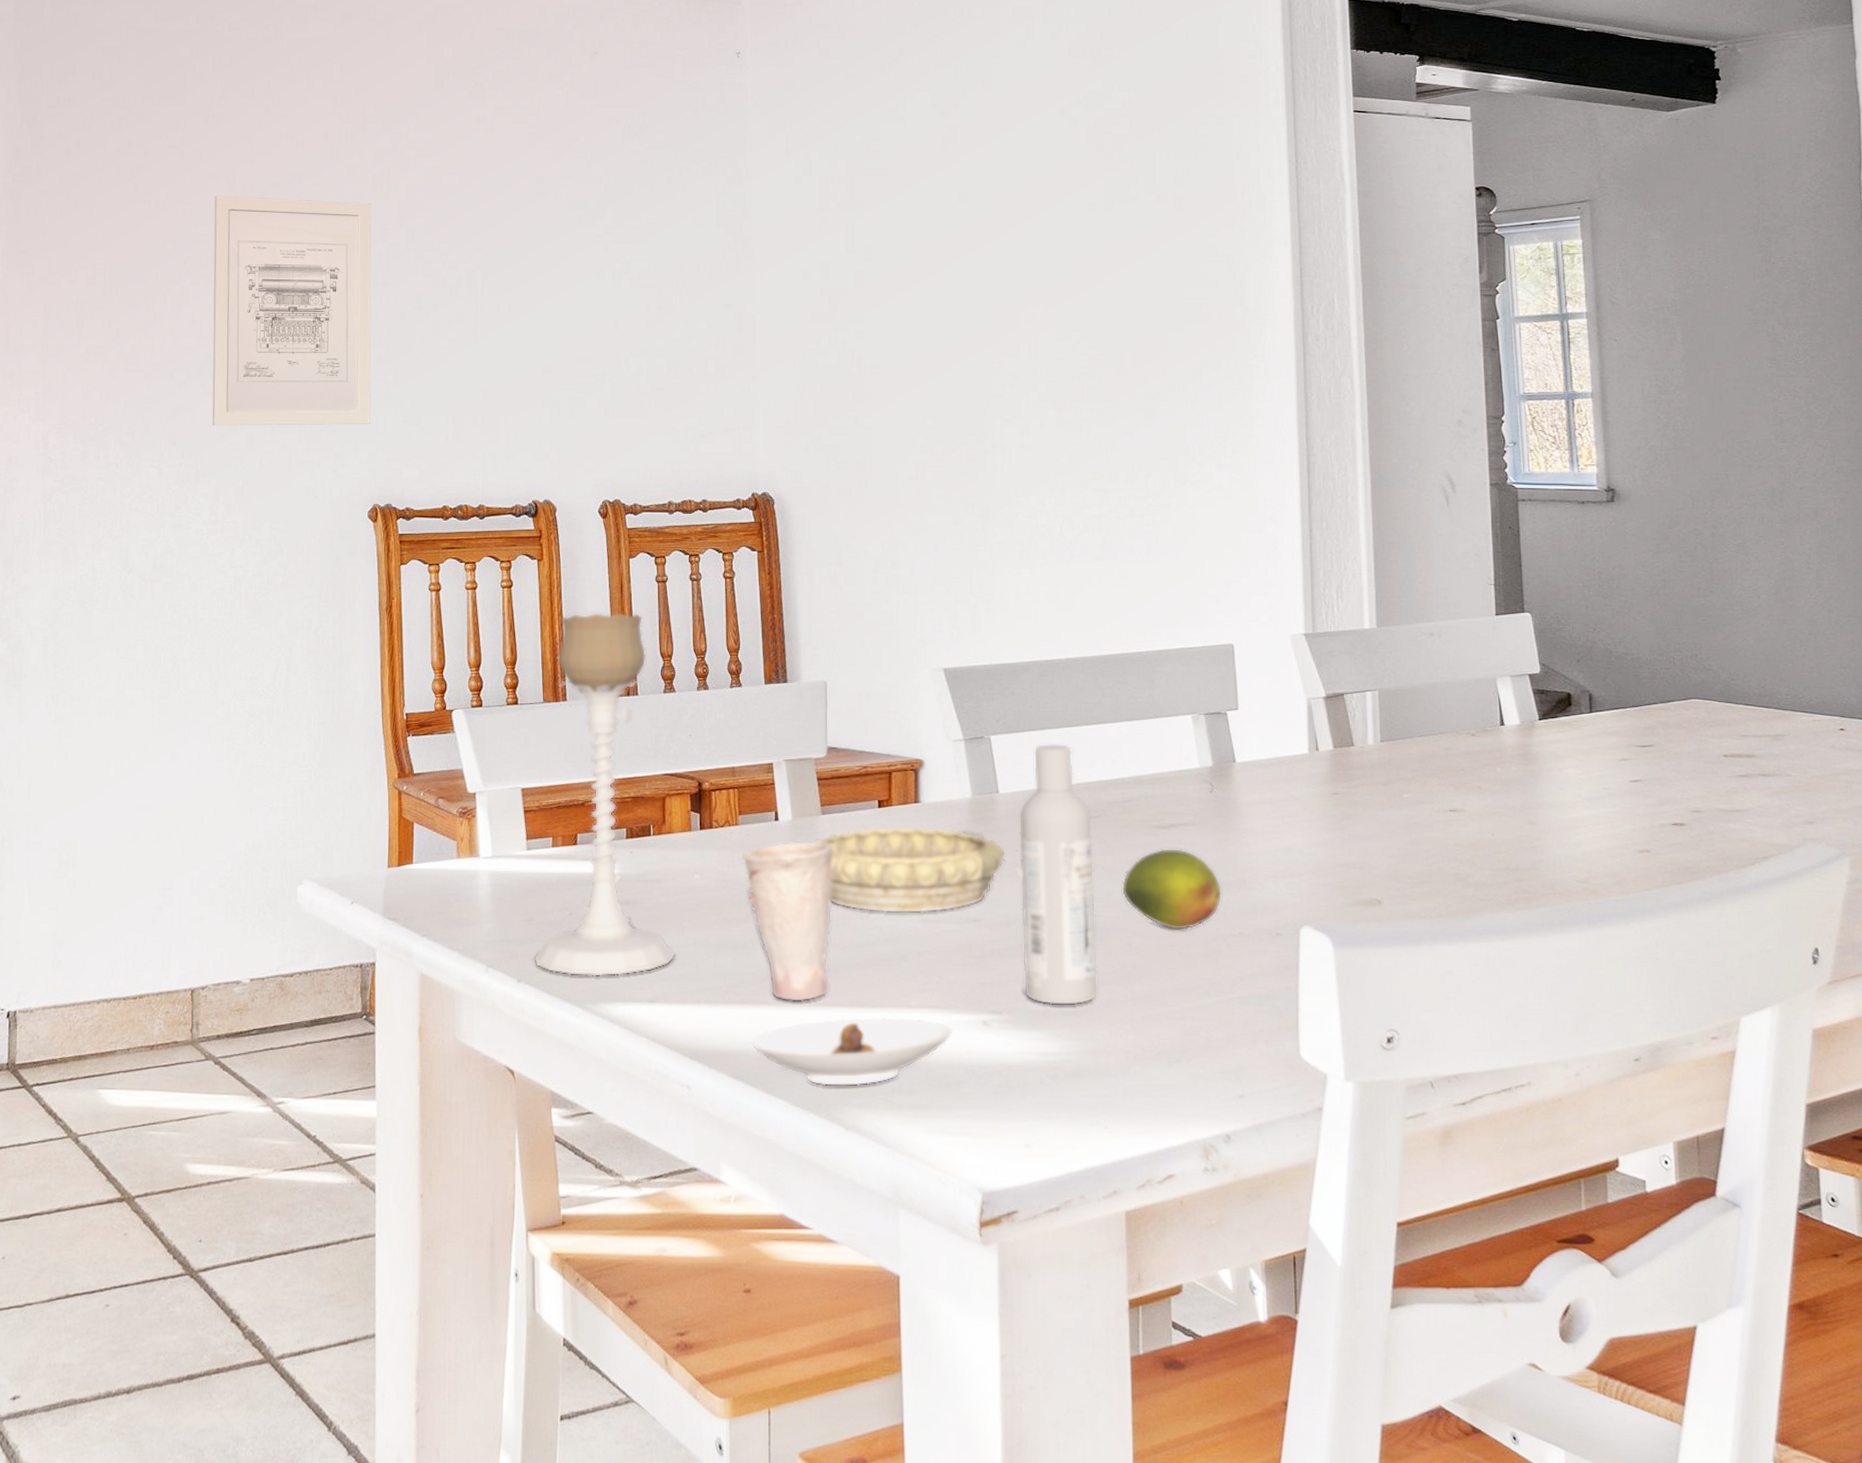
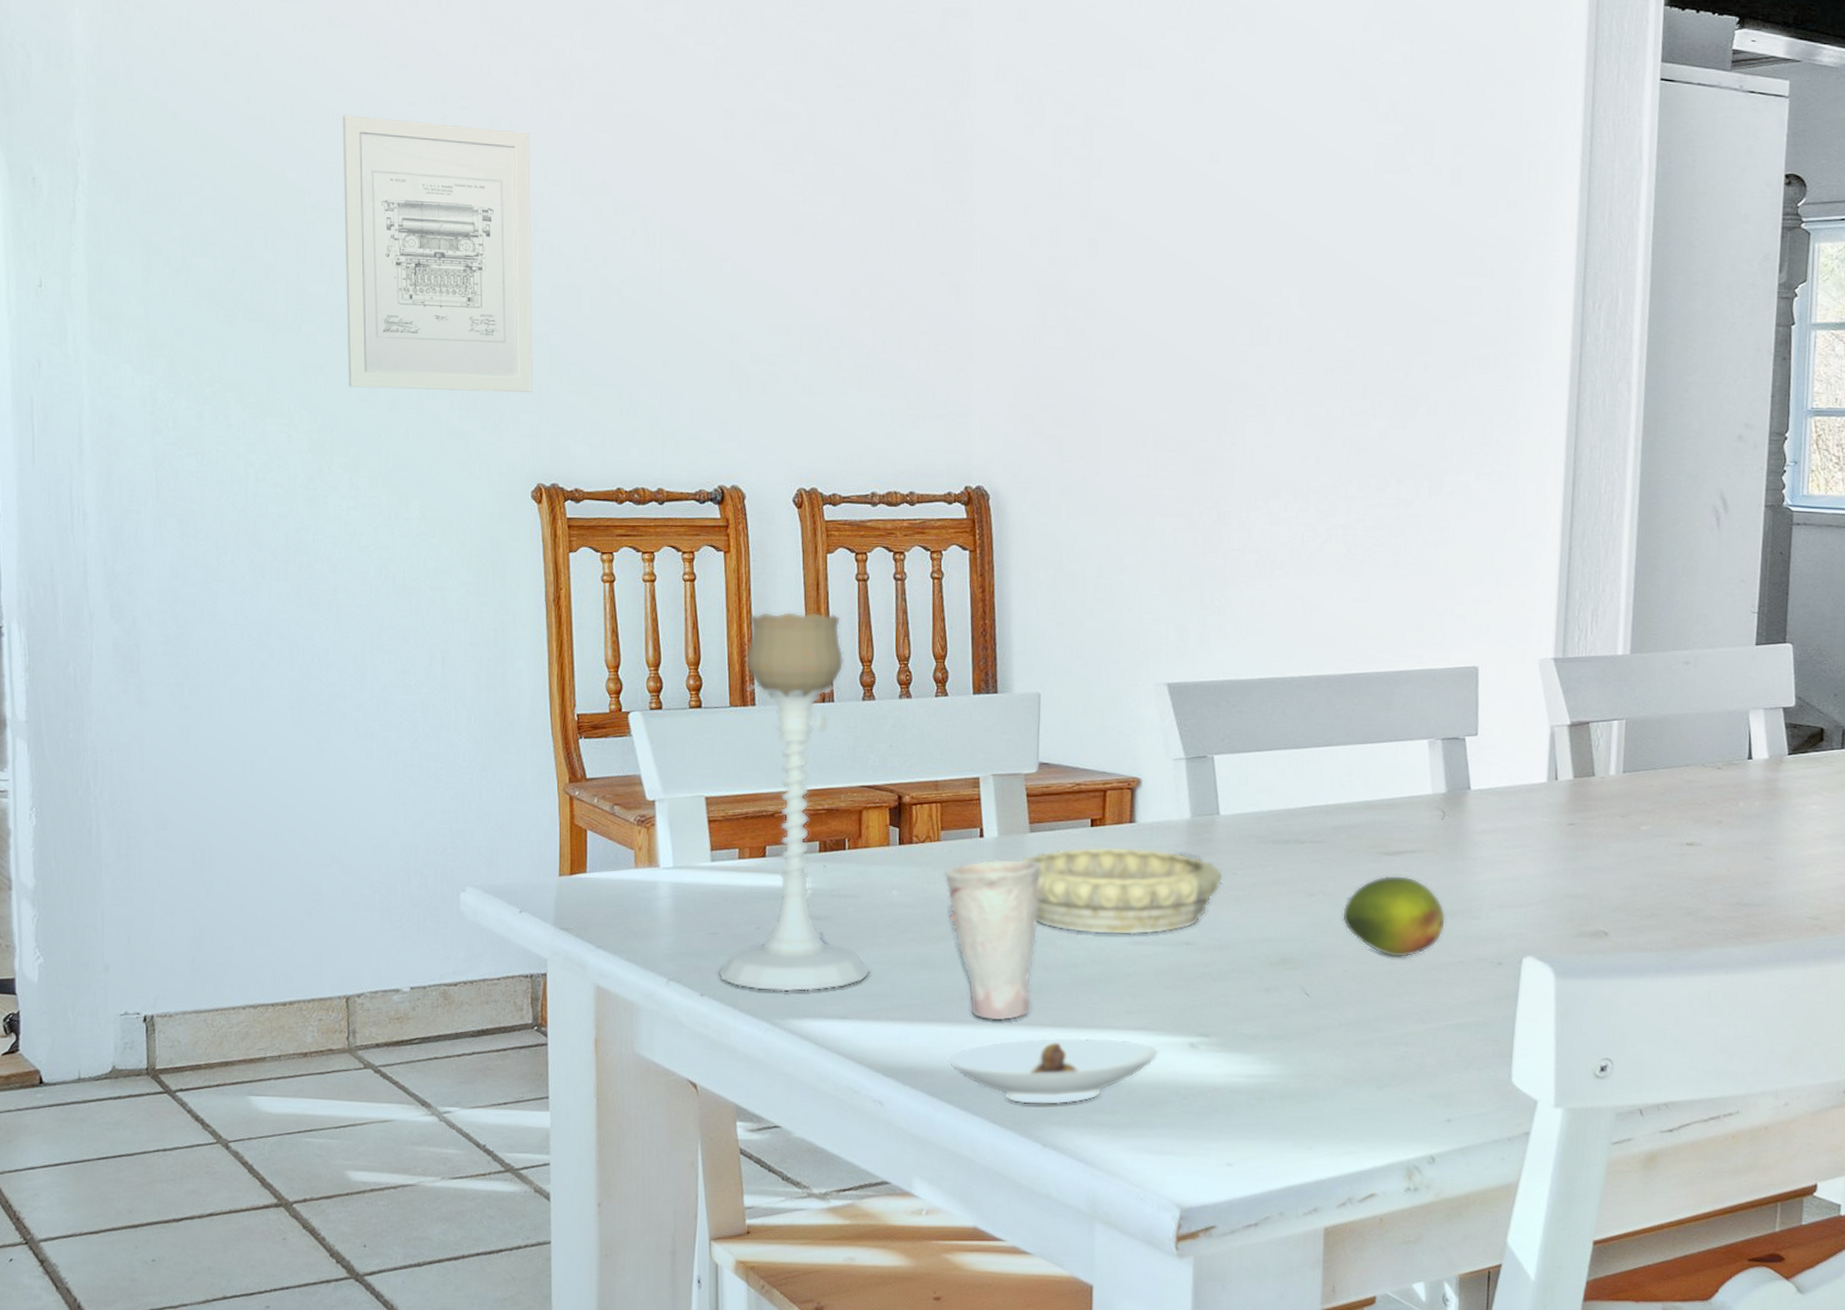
bottle: present [1018,743,1098,1006] -> none [1234,765,1316,1030]

